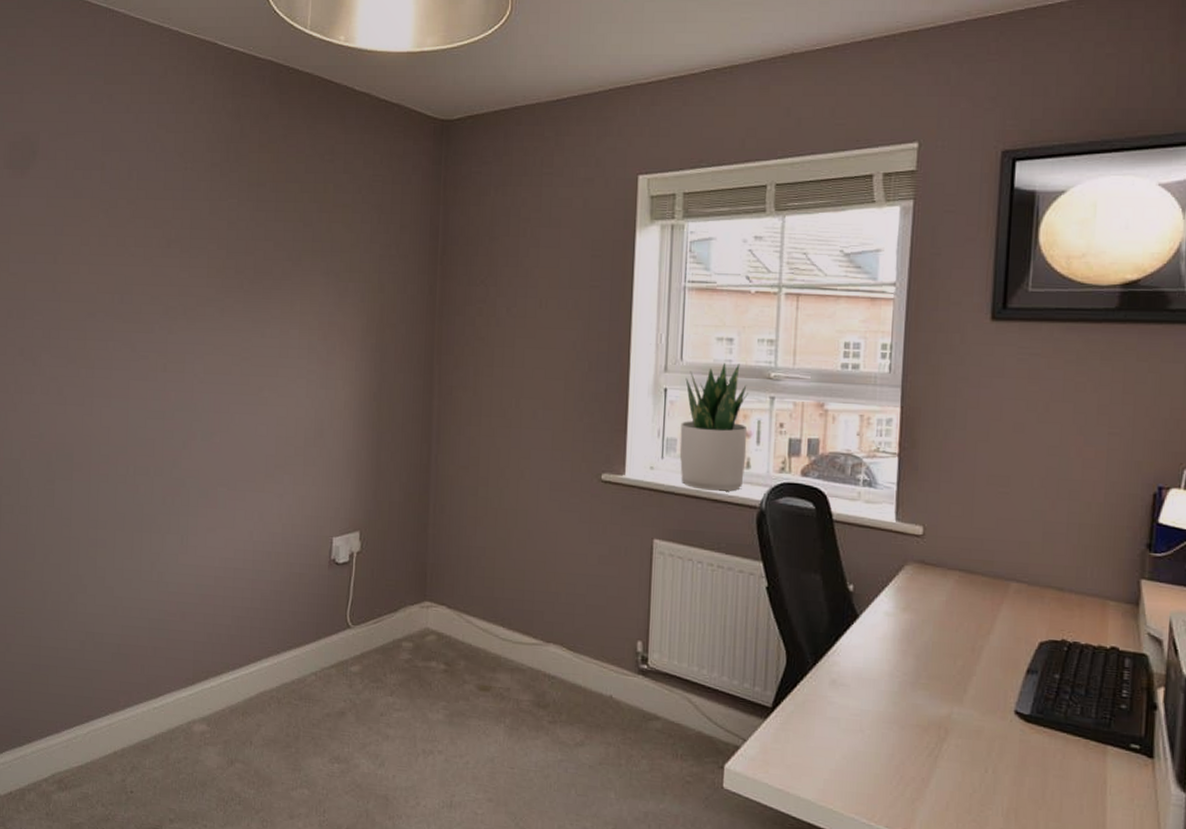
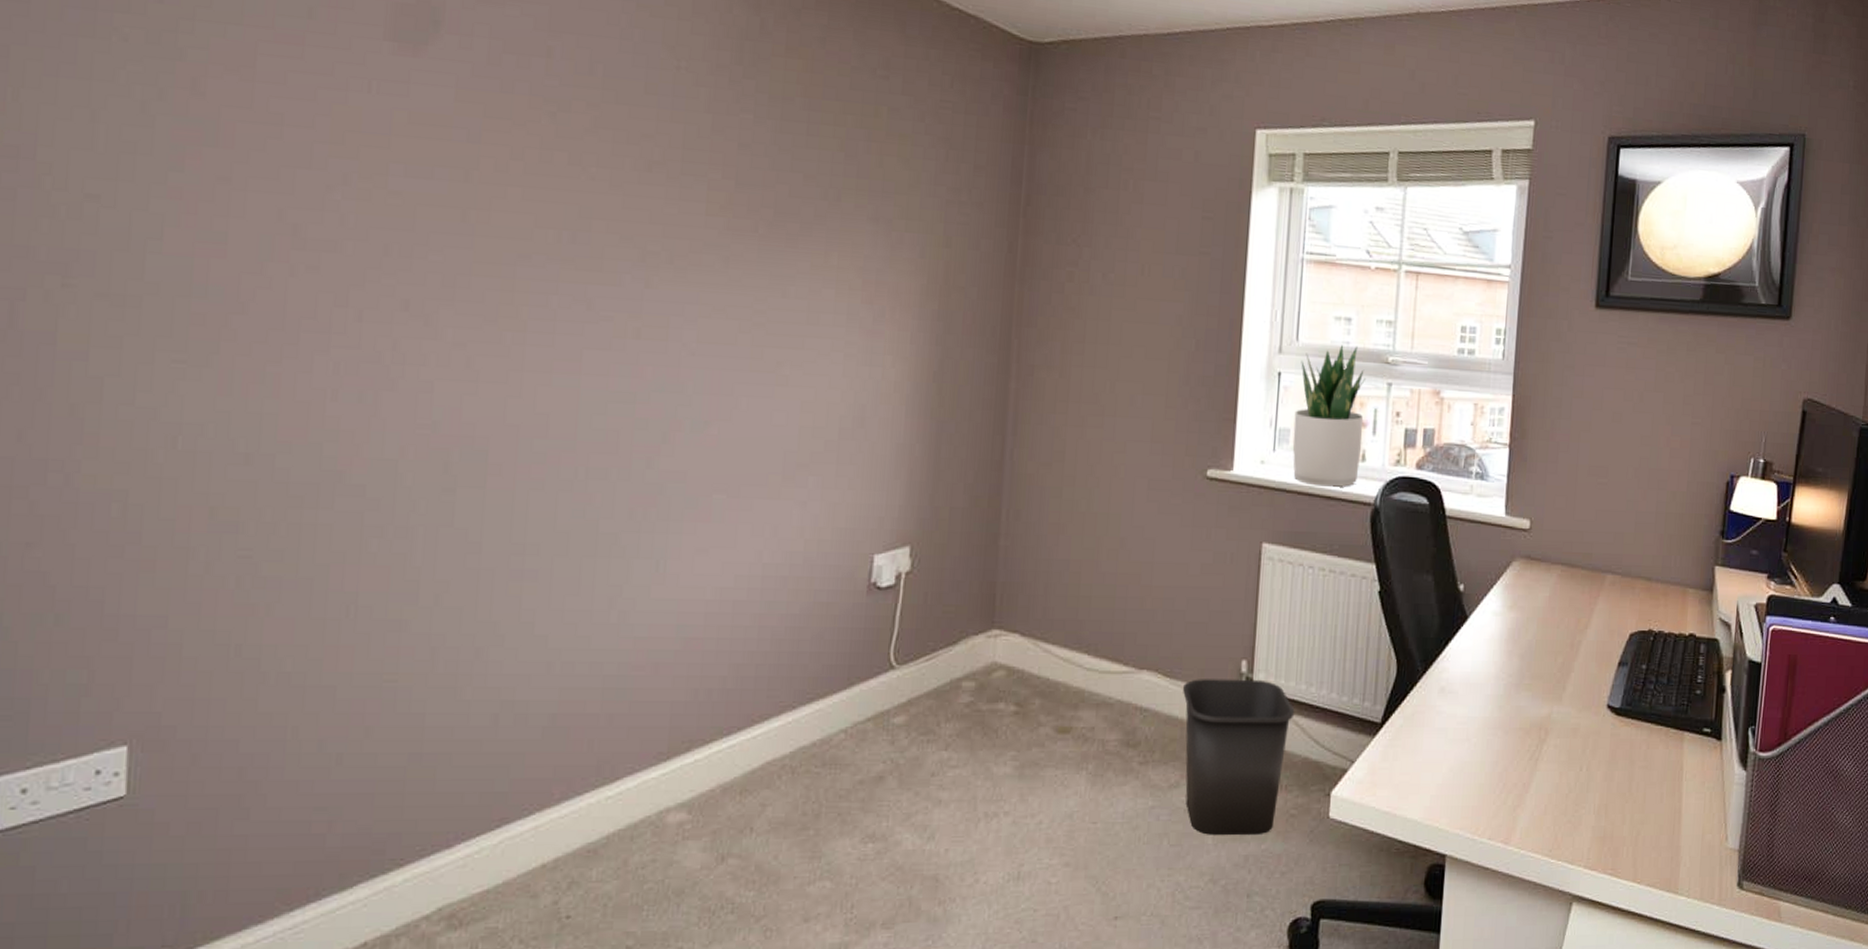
waste bin: none [585,654,688,795] -> present [1183,679,1295,835]

